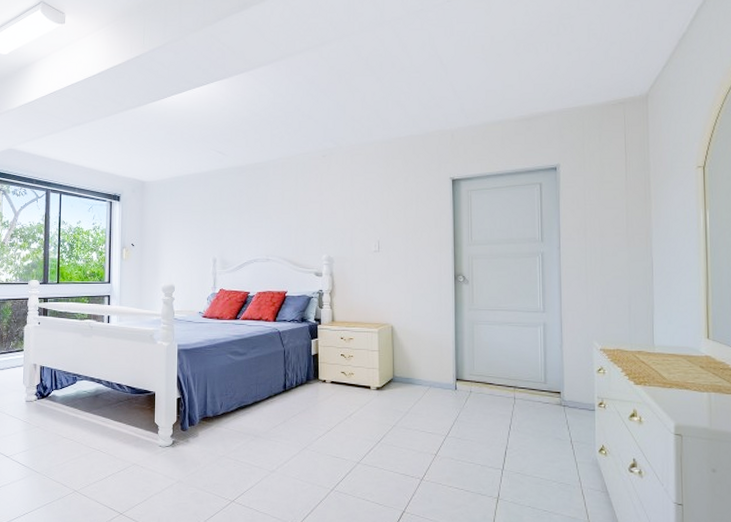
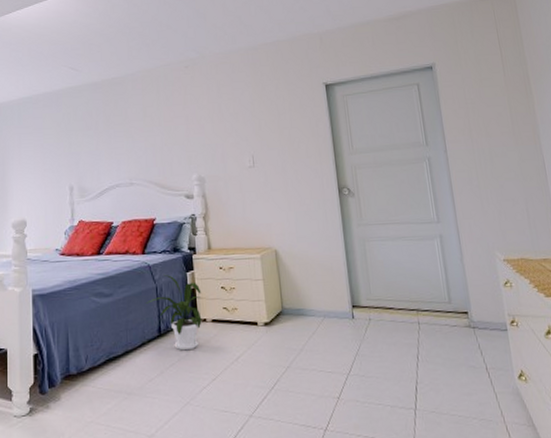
house plant: none [274,339,323,405] -> present [145,274,202,351]

